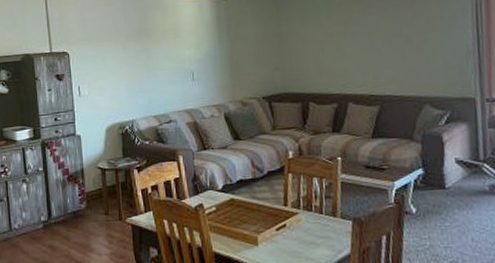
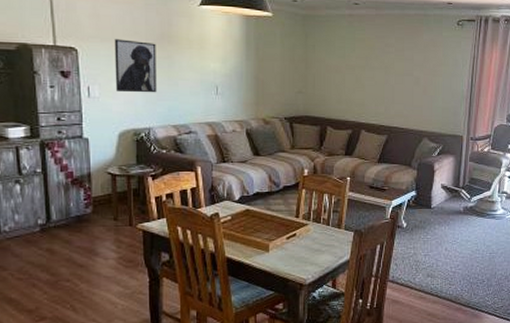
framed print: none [99,38,138,89] -> present [114,39,157,93]

